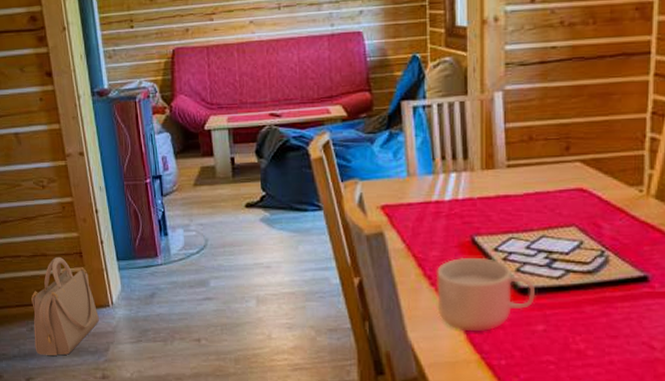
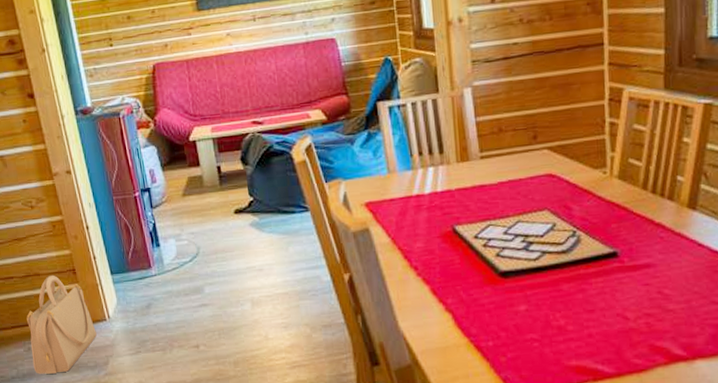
cup: present [437,258,536,332] -> none [422,245,517,317]

